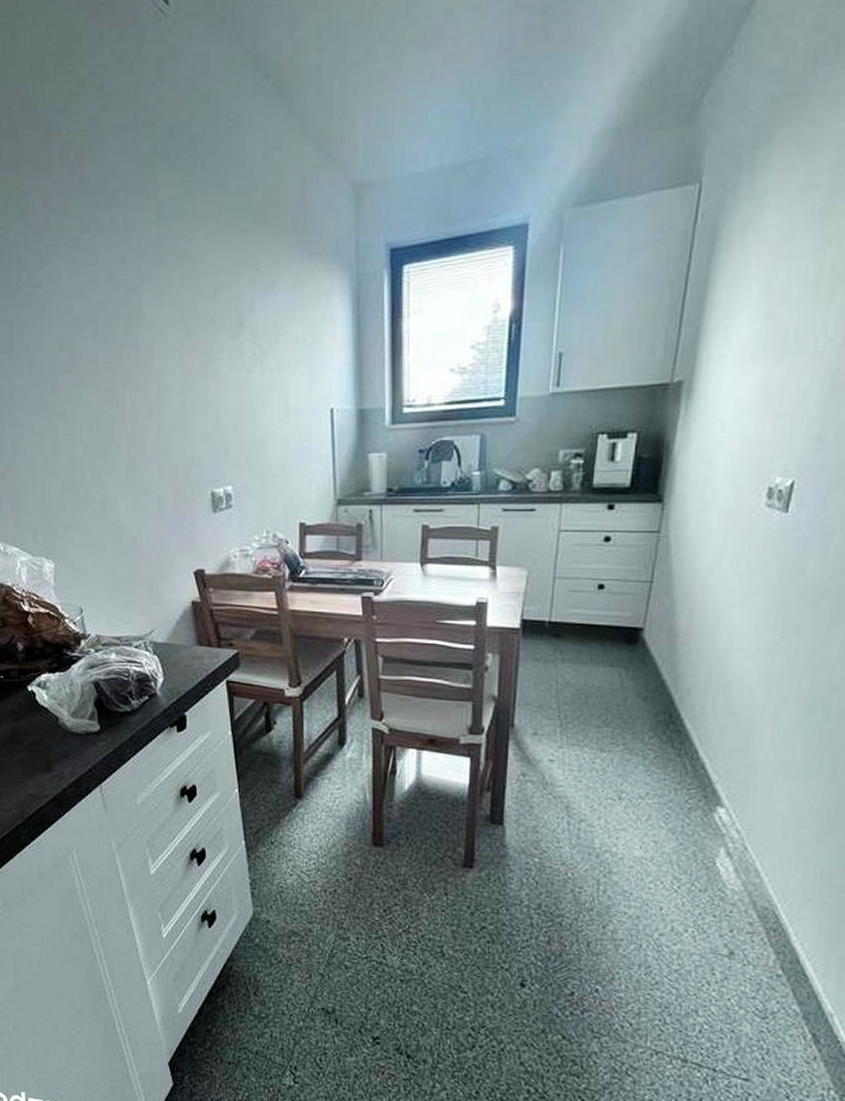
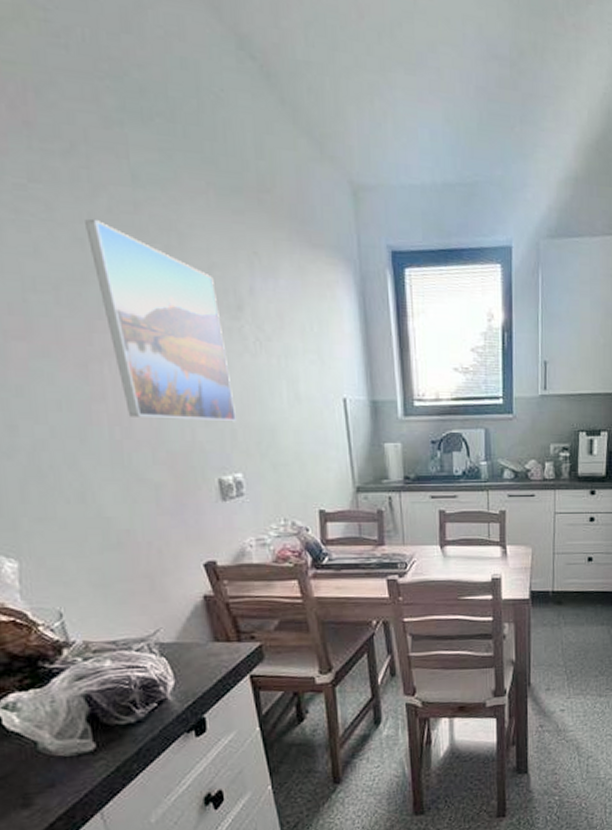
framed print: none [120,257,230,437] -> present [85,218,236,422]

